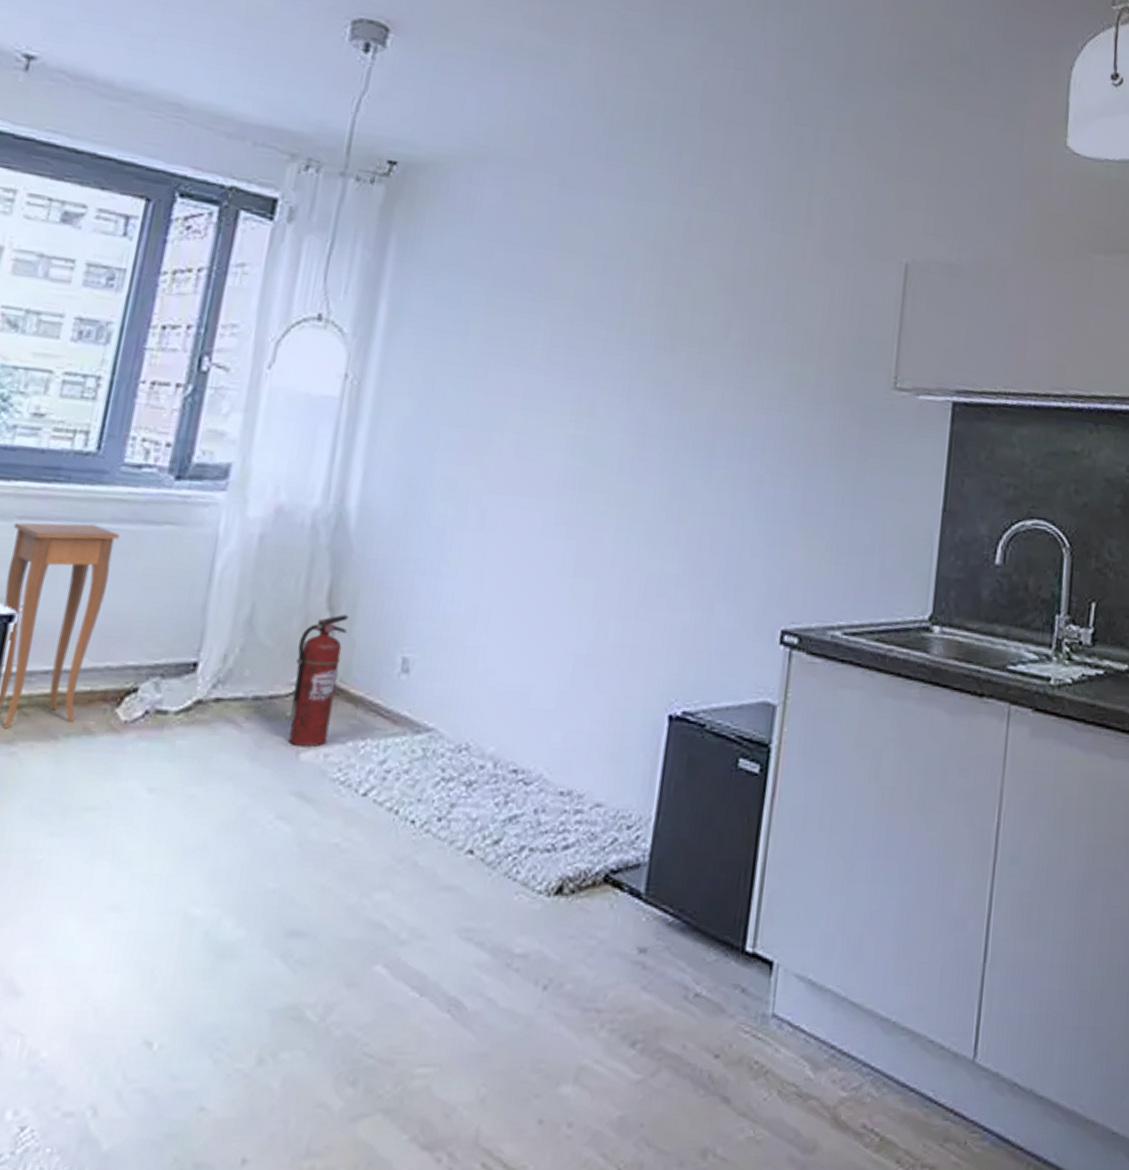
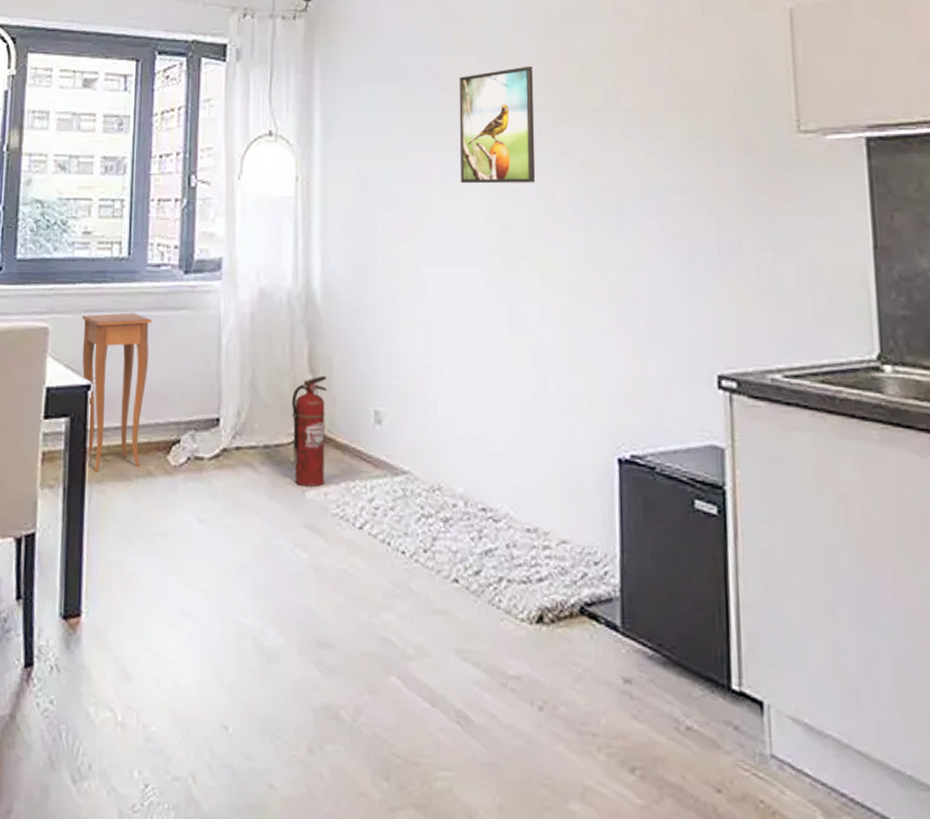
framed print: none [544,281,645,412] -> present [459,65,536,184]

